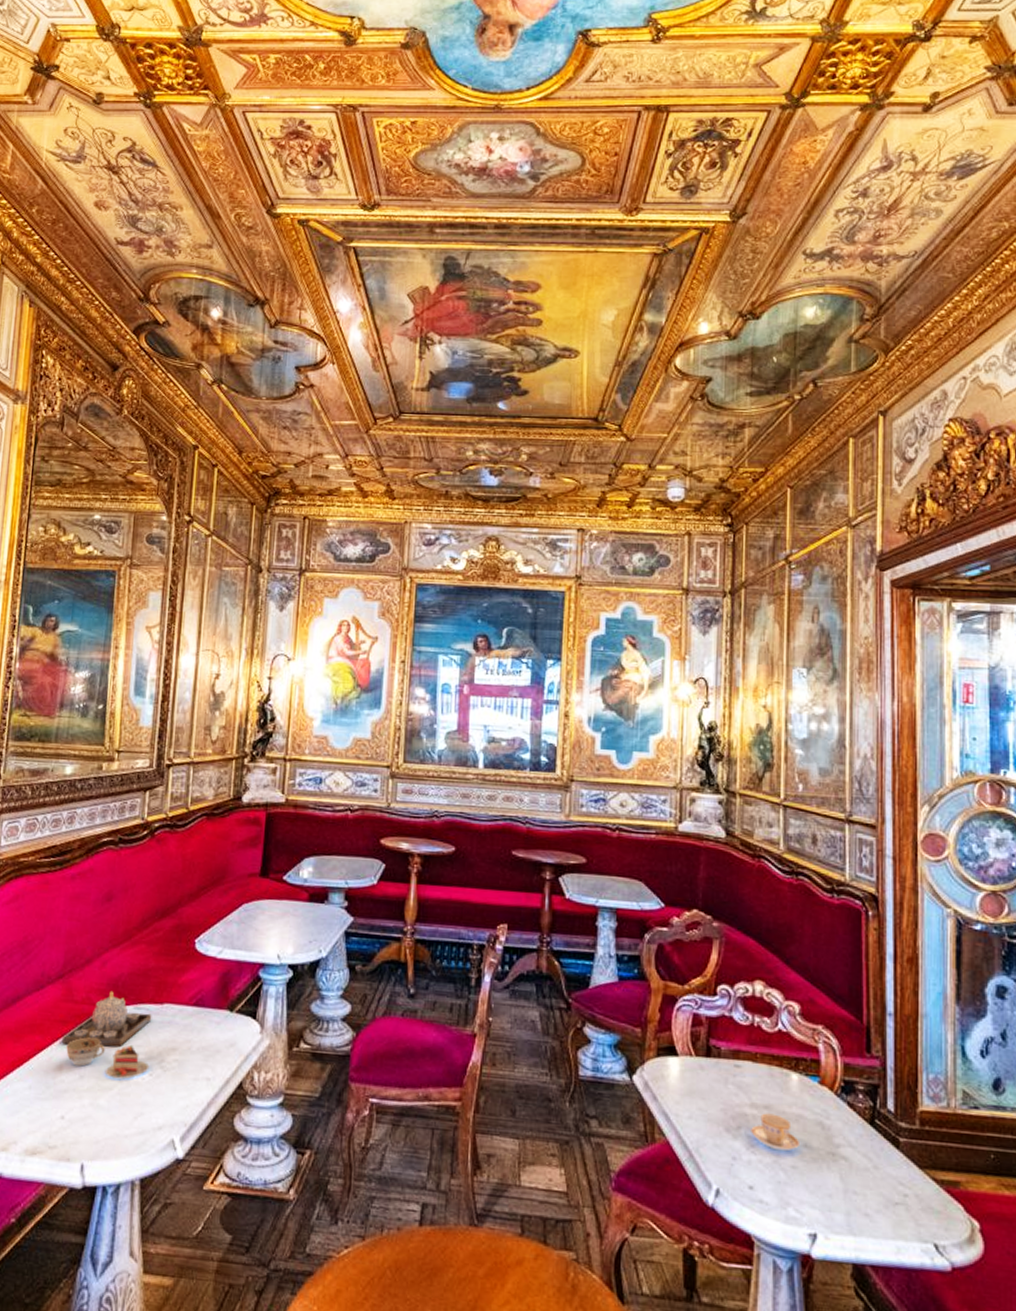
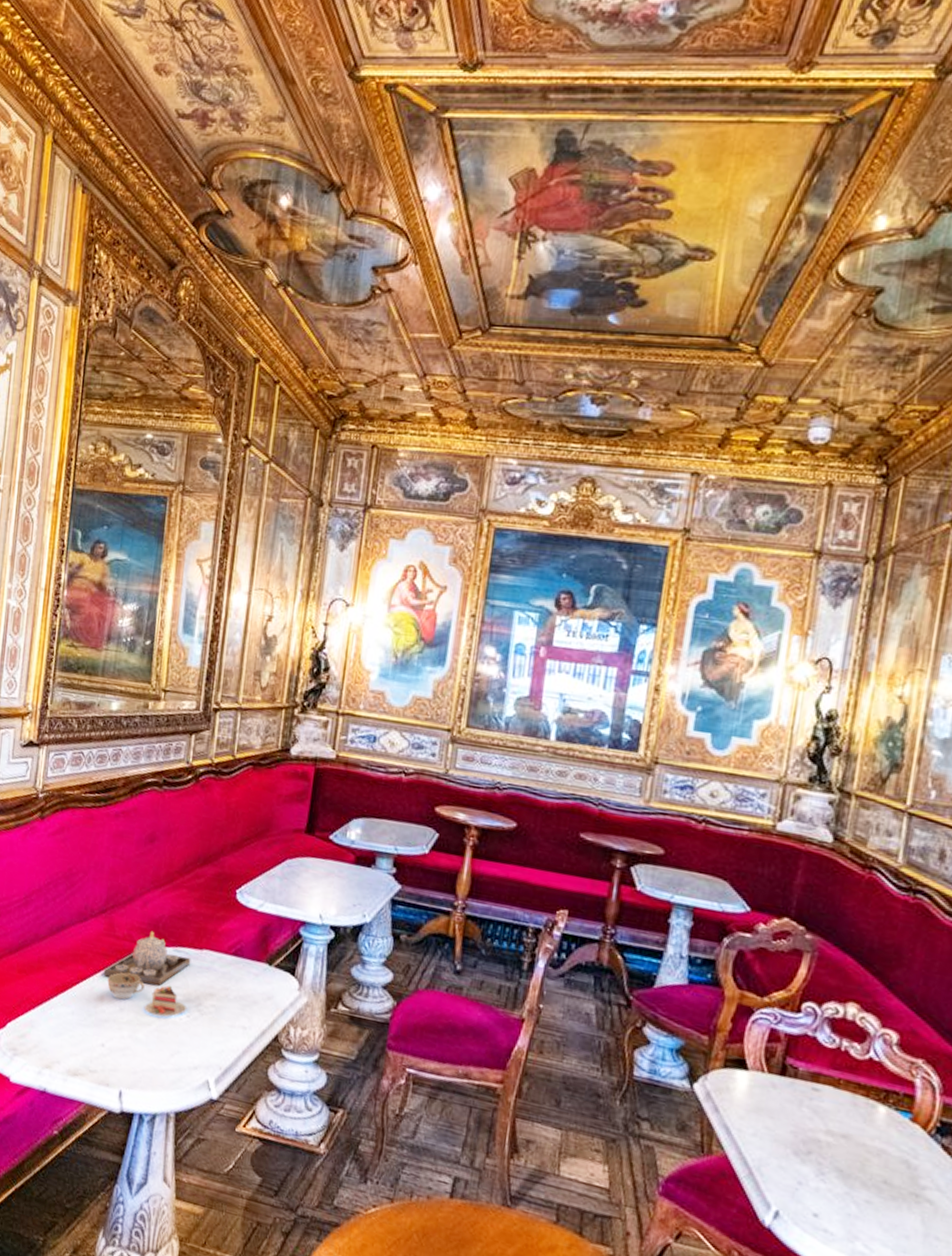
teacup: present [751,1113,799,1152] -> none [823,1142,878,1185]

